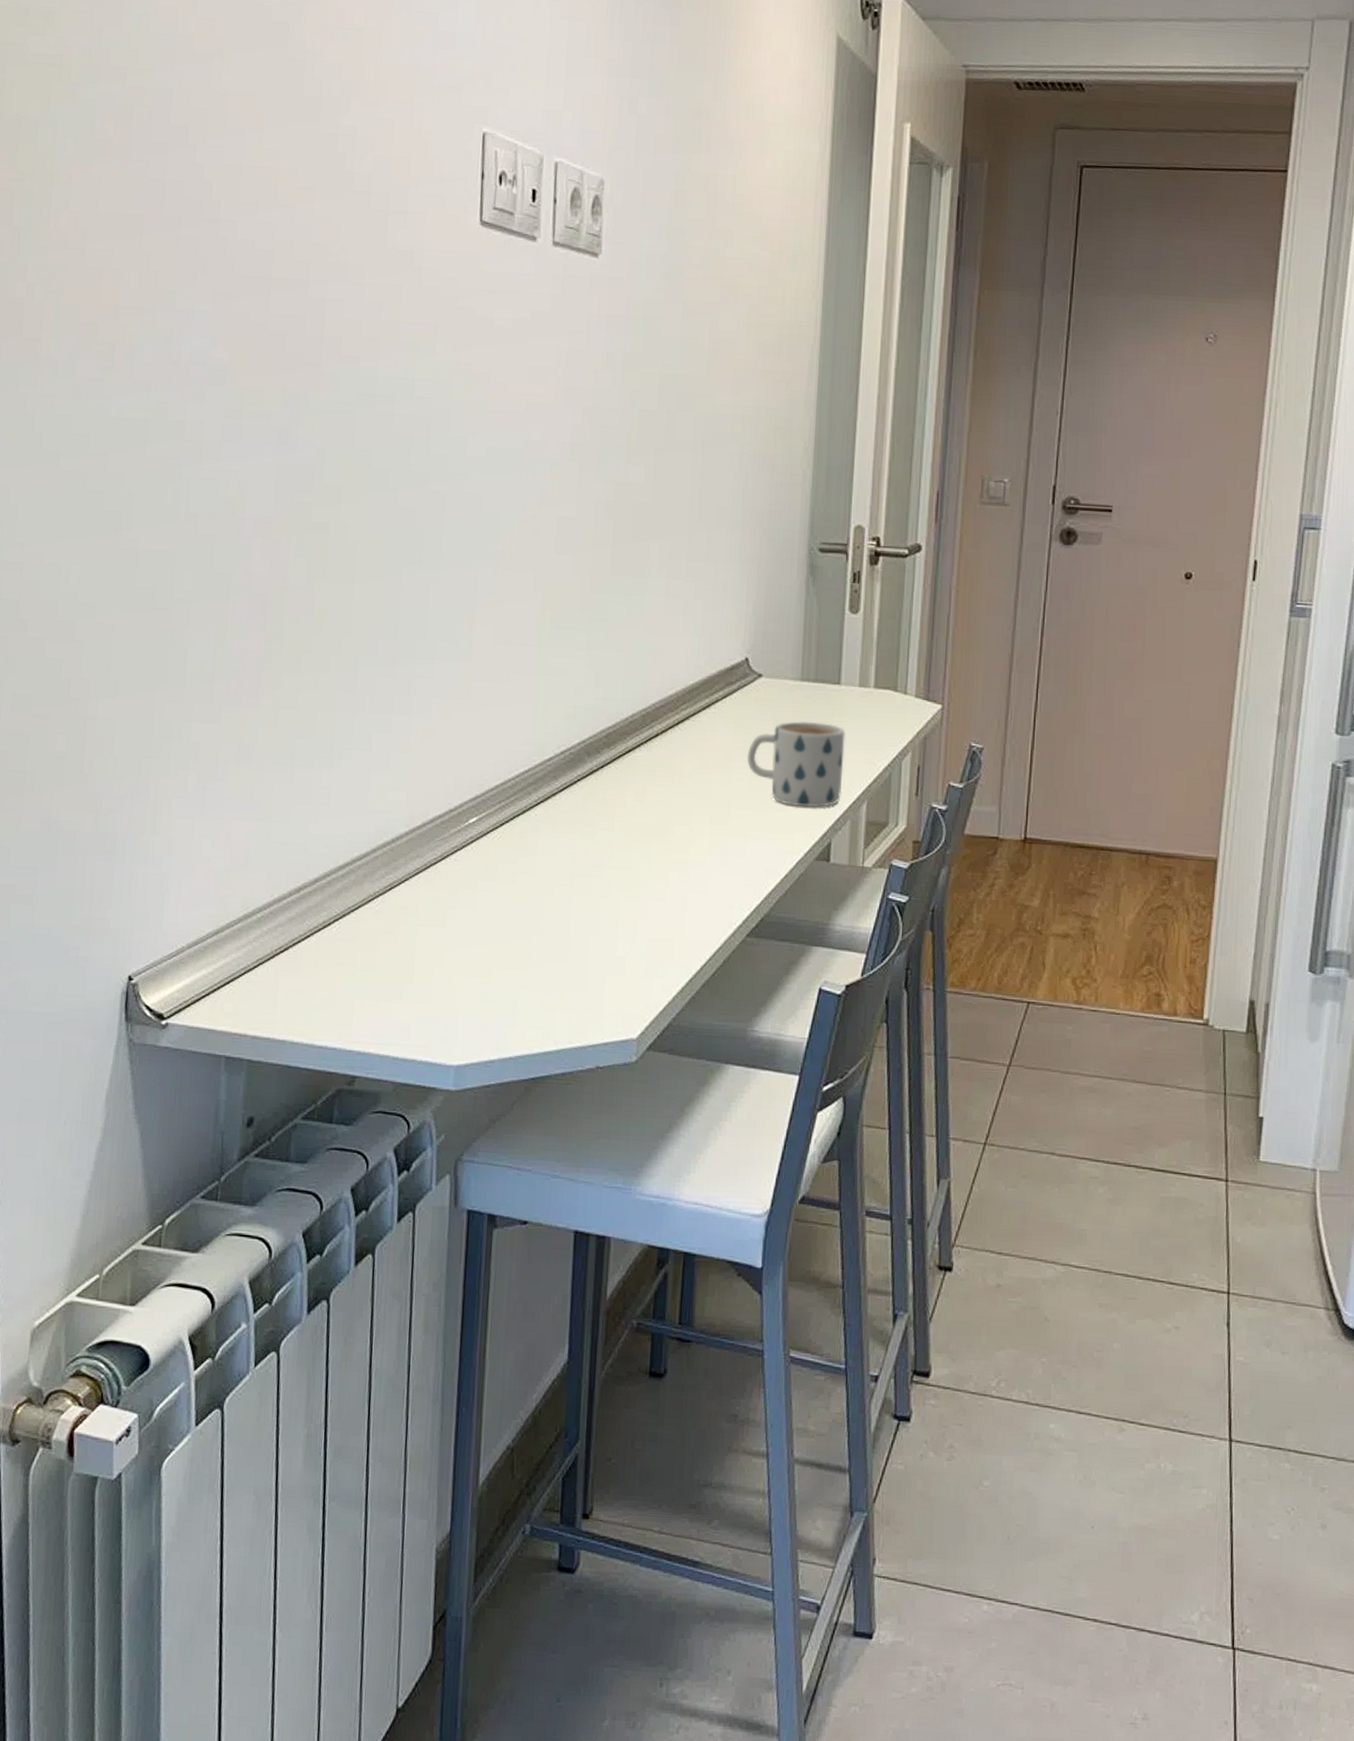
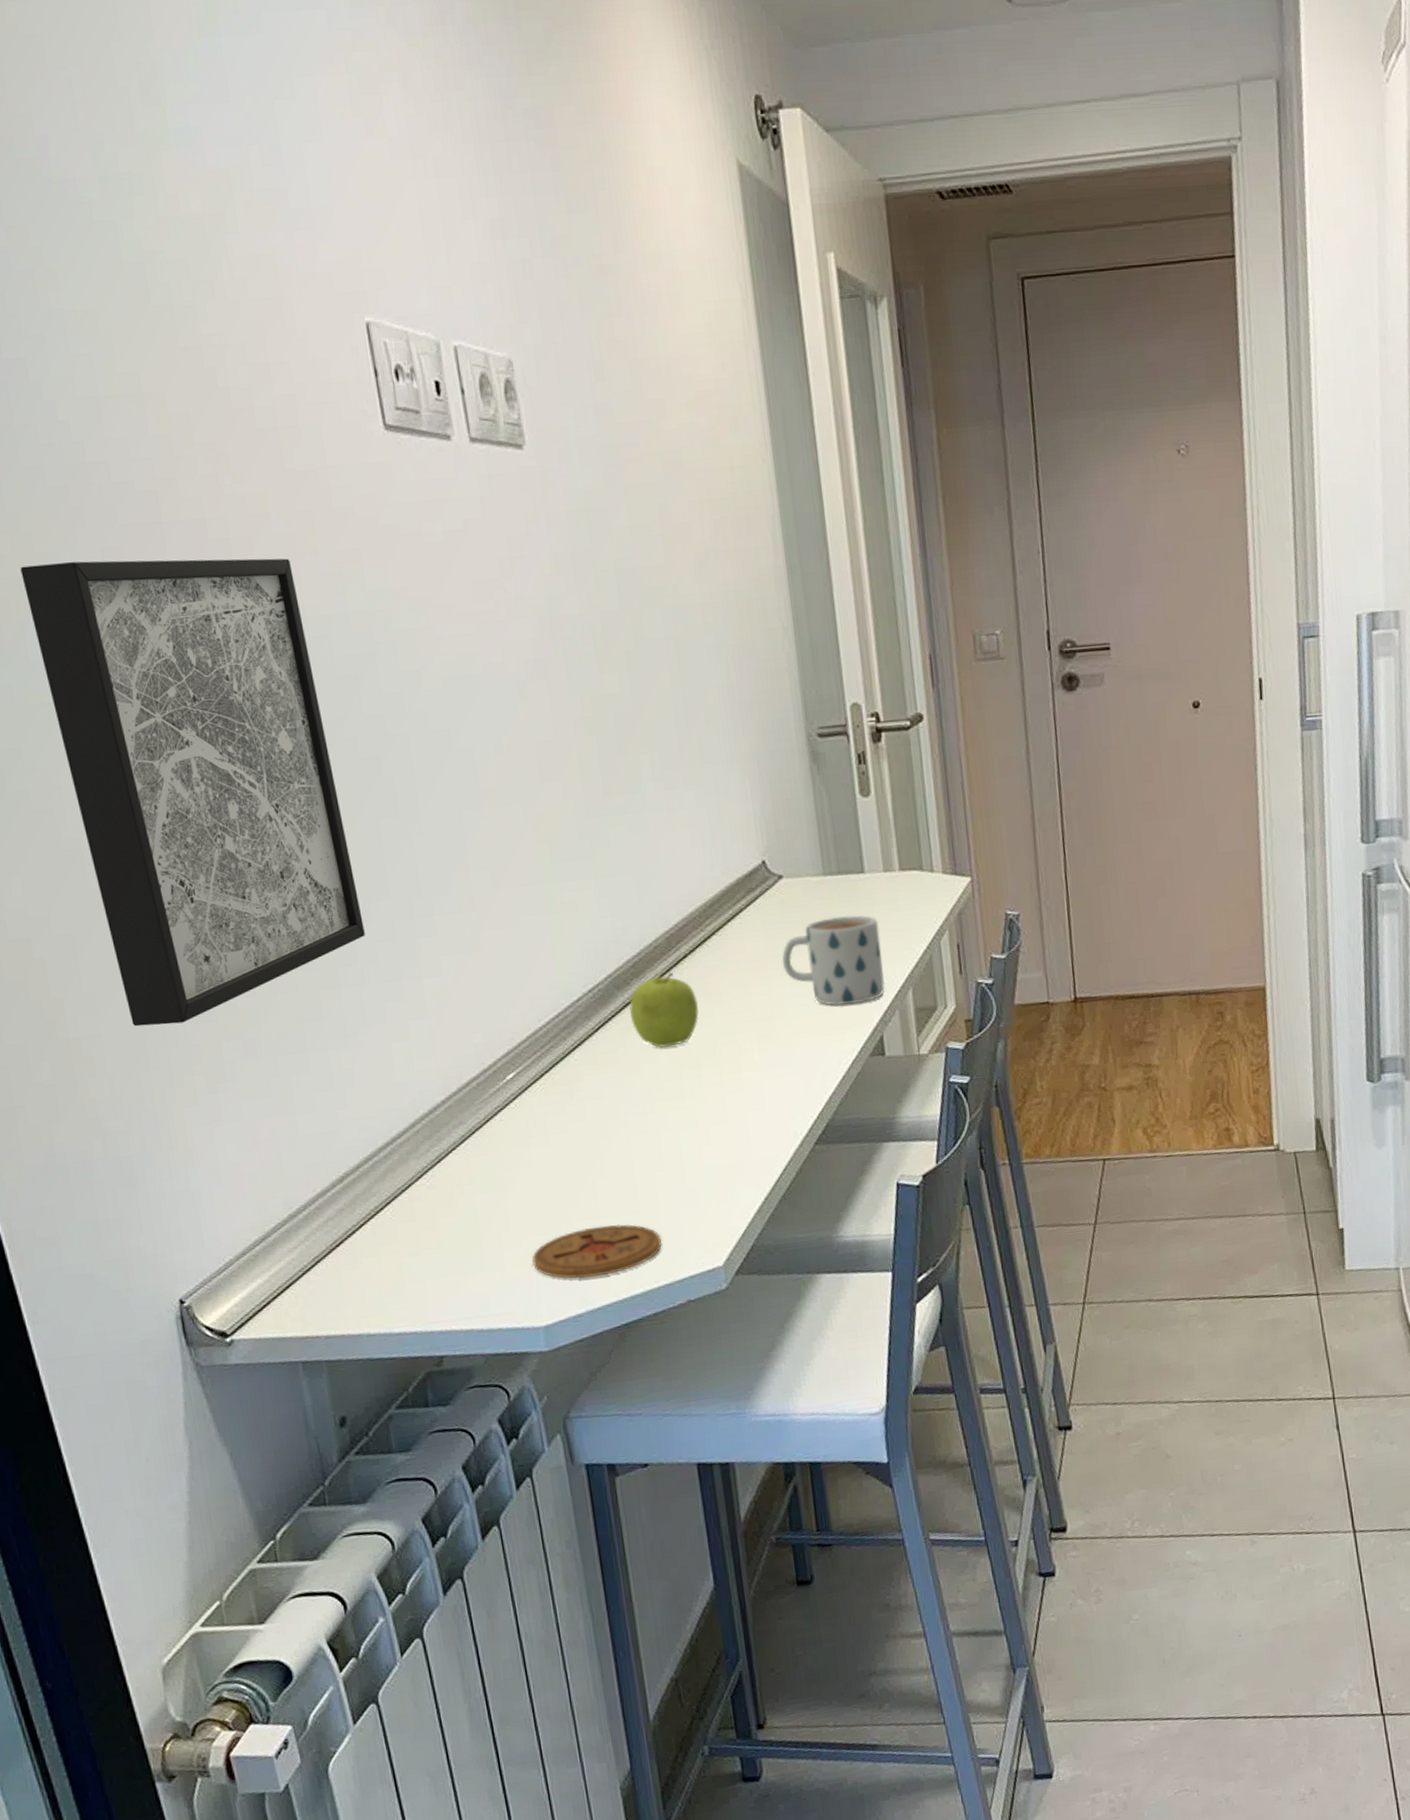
wall art: none [142,299,374,720] -> present [20,558,365,1027]
coaster: none [457,977,584,1027] -> present [531,1224,663,1279]
fruit: none [595,748,660,818] -> present [629,972,699,1048]

